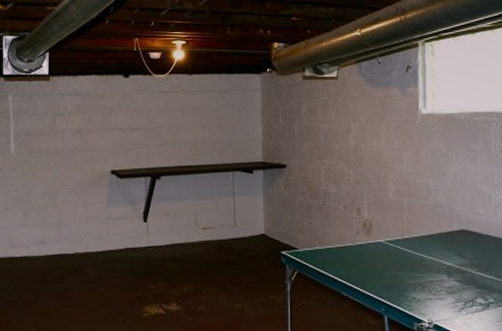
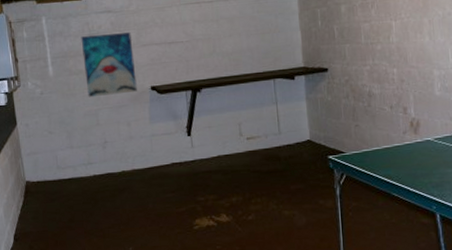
wall art: none [45,116,97,177] -> present [81,32,137,98]

